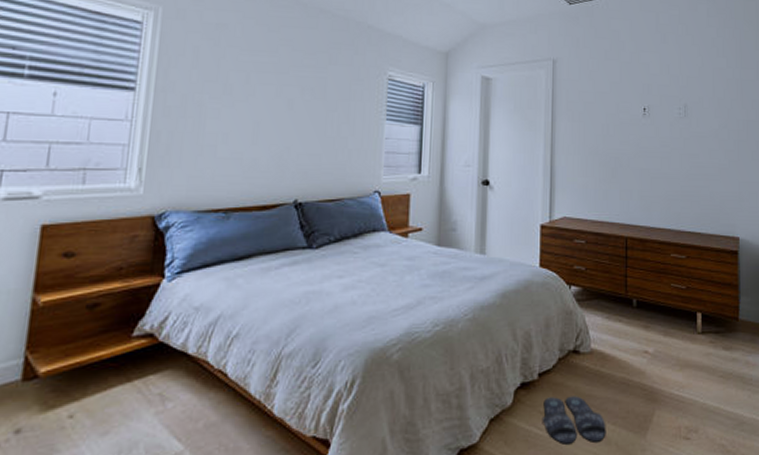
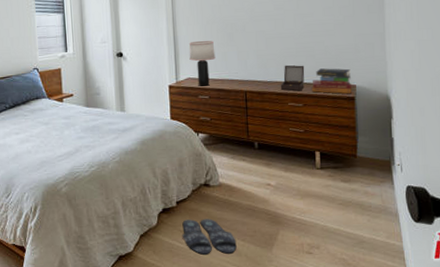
table lamp: none [566,173,596,228] -> present [188,40,216,86]
jewelry box: none [663,209,689,241] -> present [280,65,305,91]
books: none [696,216,736,248] -> present [312,68,352,94]

